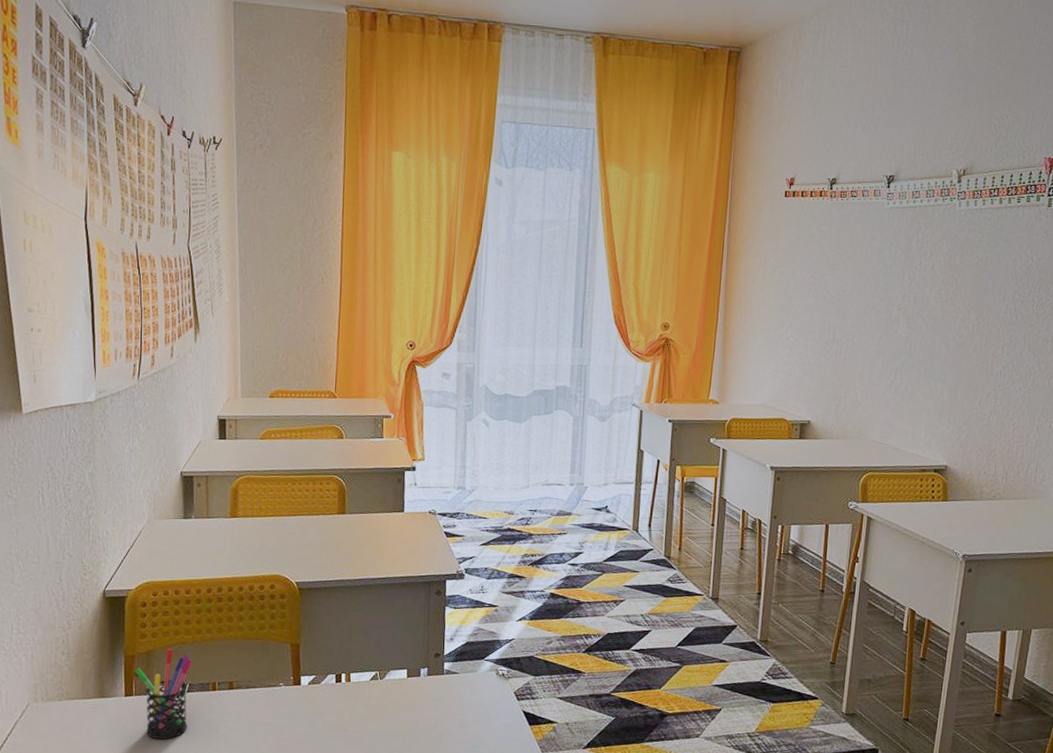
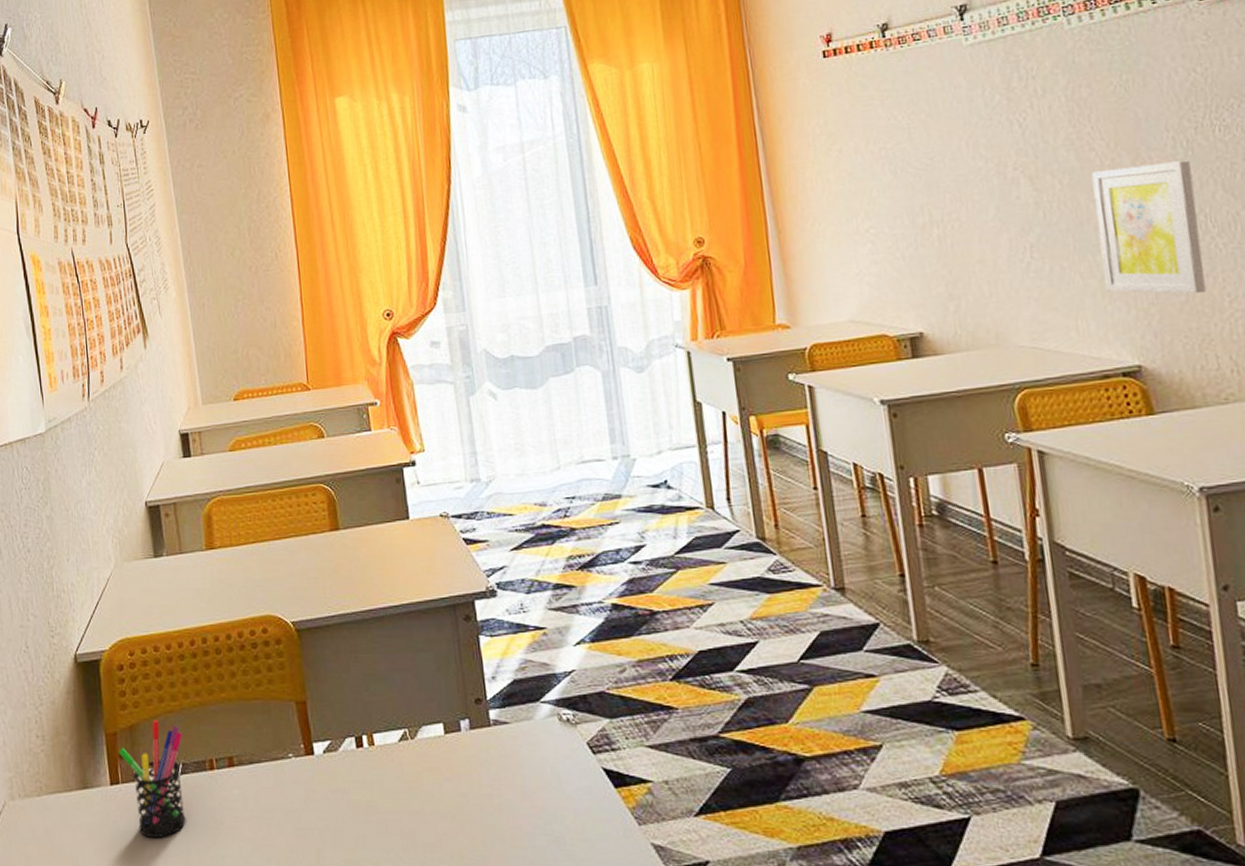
wall art: none [937,321,1014,421] -> present [1091,160,1206,294]

